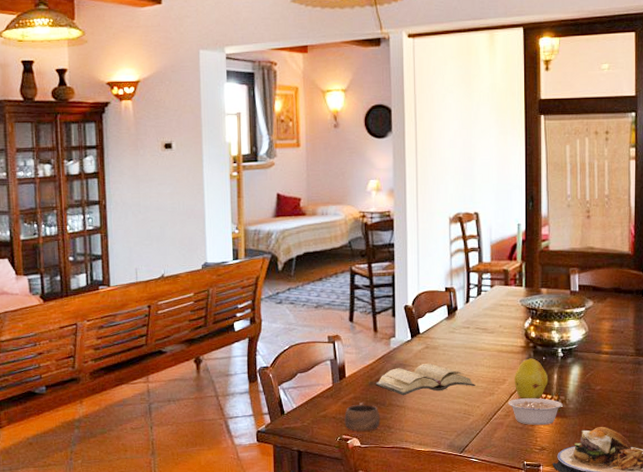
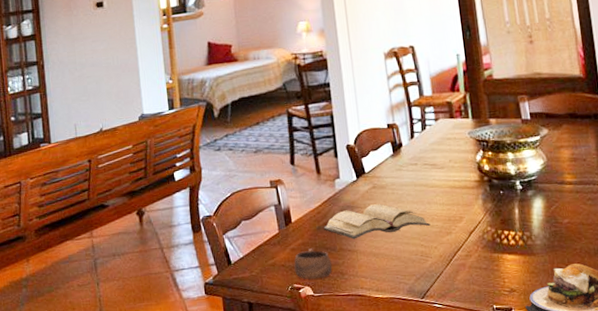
legume: present [507,398,565,426] -> none [467,235,531,265]
fruit: present [514,357,549,399] -> none [471,192,510,238]

